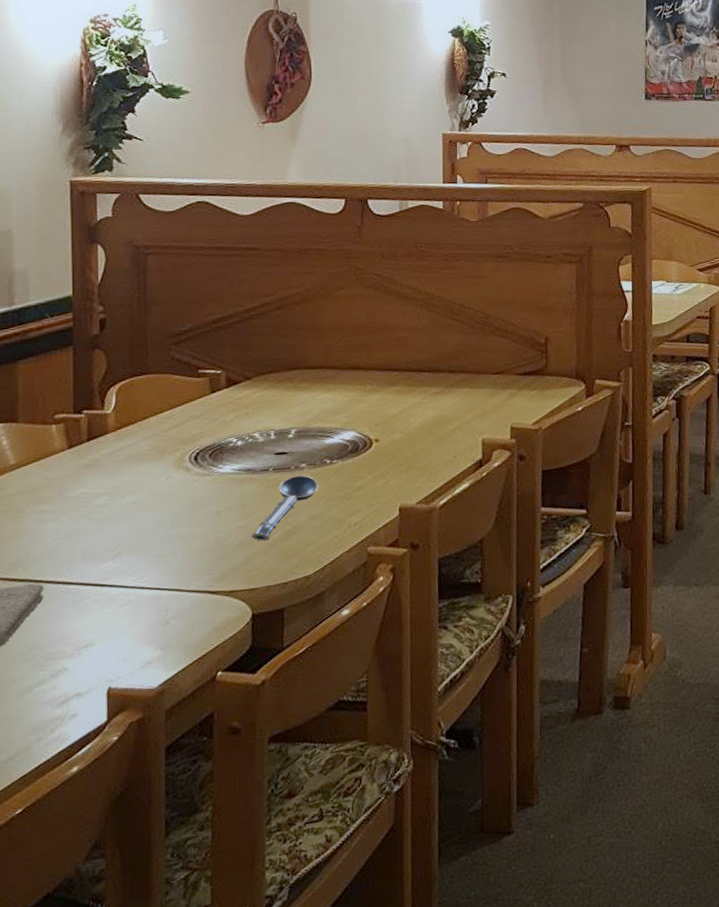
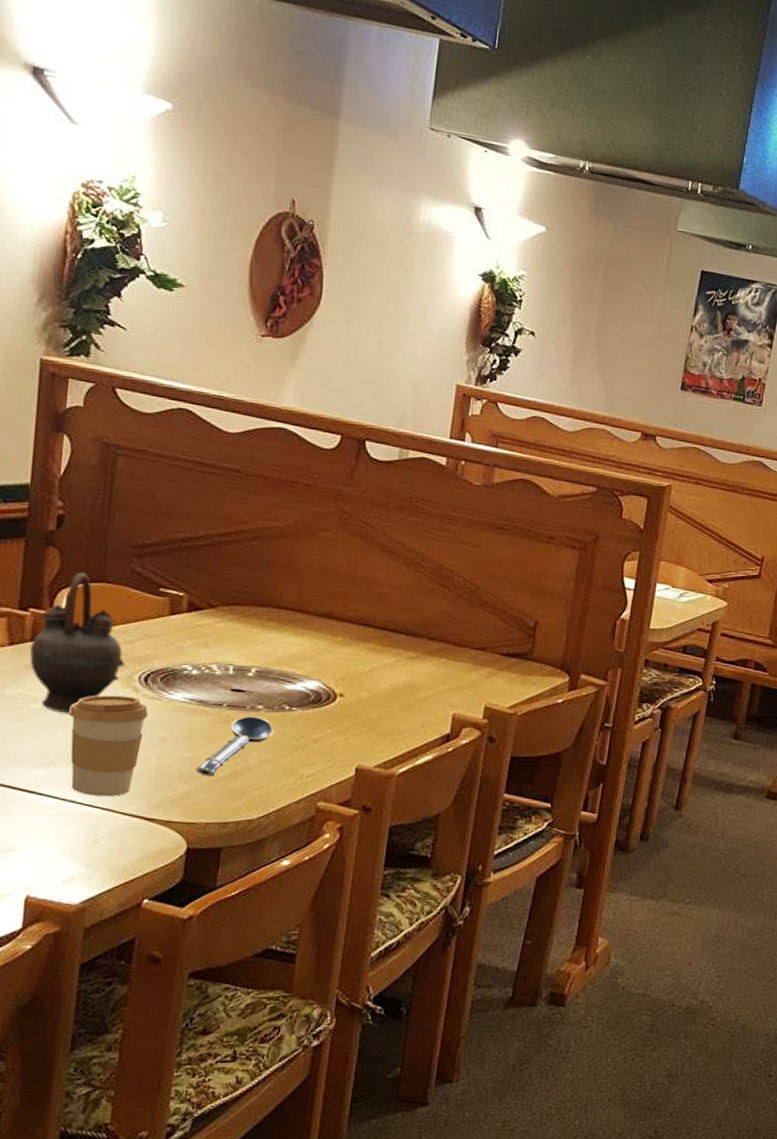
teapot: none [88,368,175,505] -> present [30,572,125,714]
coffee cup: none [129,477,202,579] -> present [69,695,148,797]

